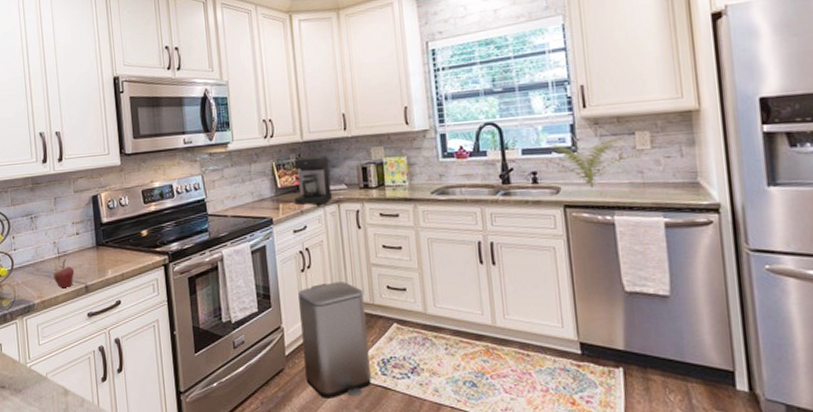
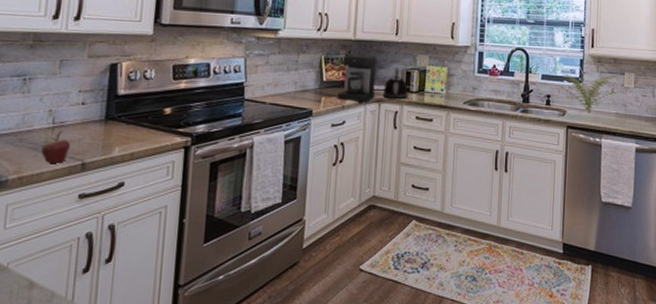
pedal bin: present [297,282,371,398] -> none [320,178,389,292]
kettle: none [340,164,367,198] -> present [382,68,408,100]

